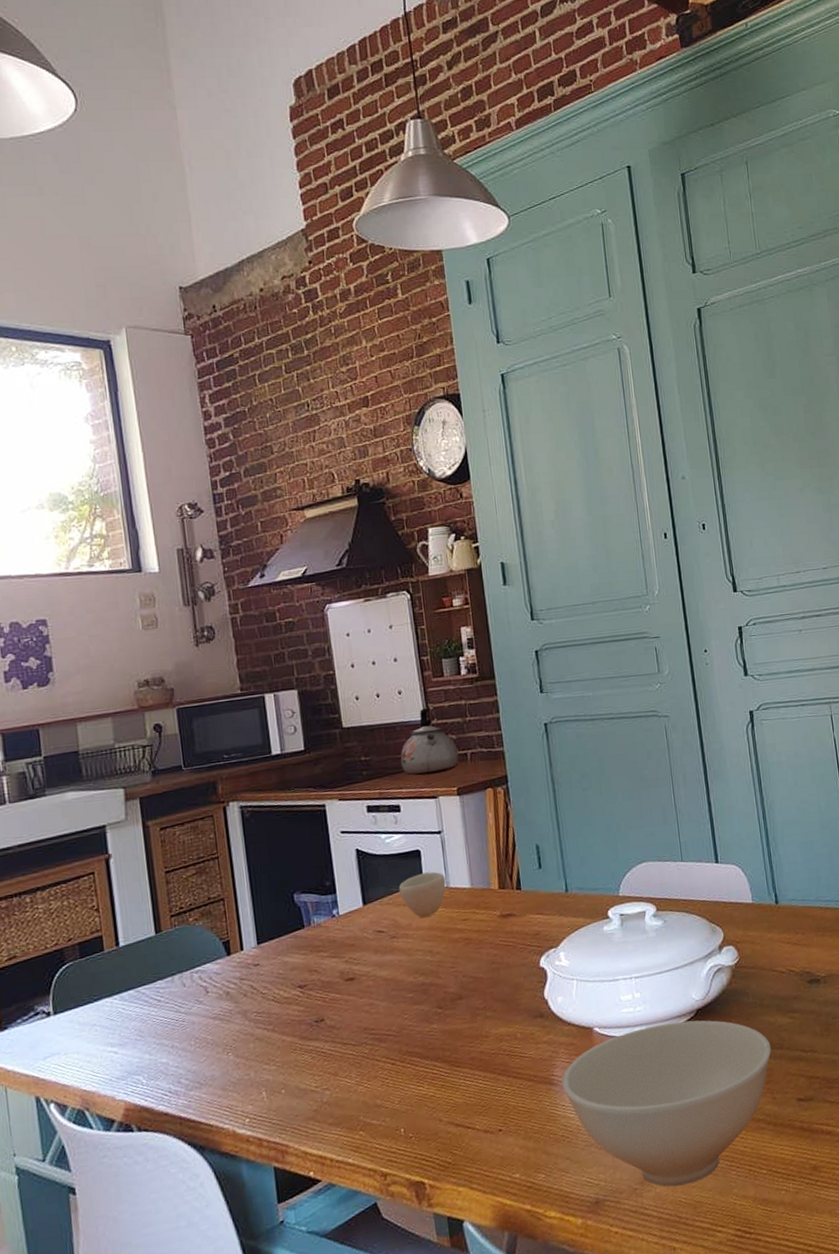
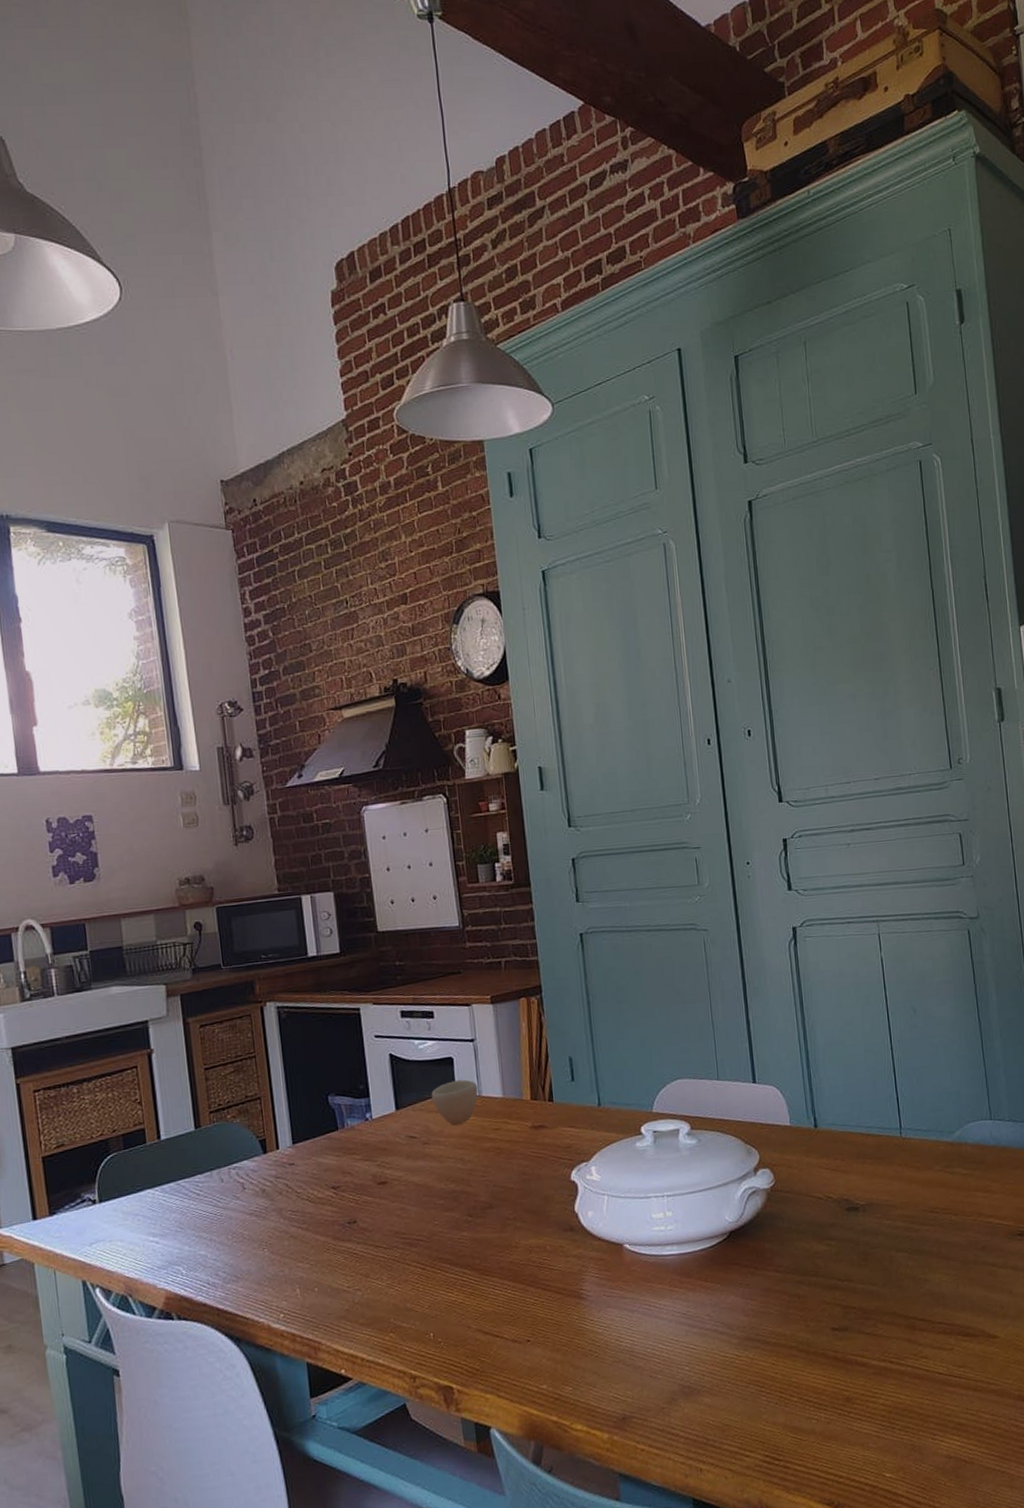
kettle: present [400,707,459,776] -> none [434,913,493,983]
bowl: present [562,1020,771,1187] -> none [591,1242,806,1408]

